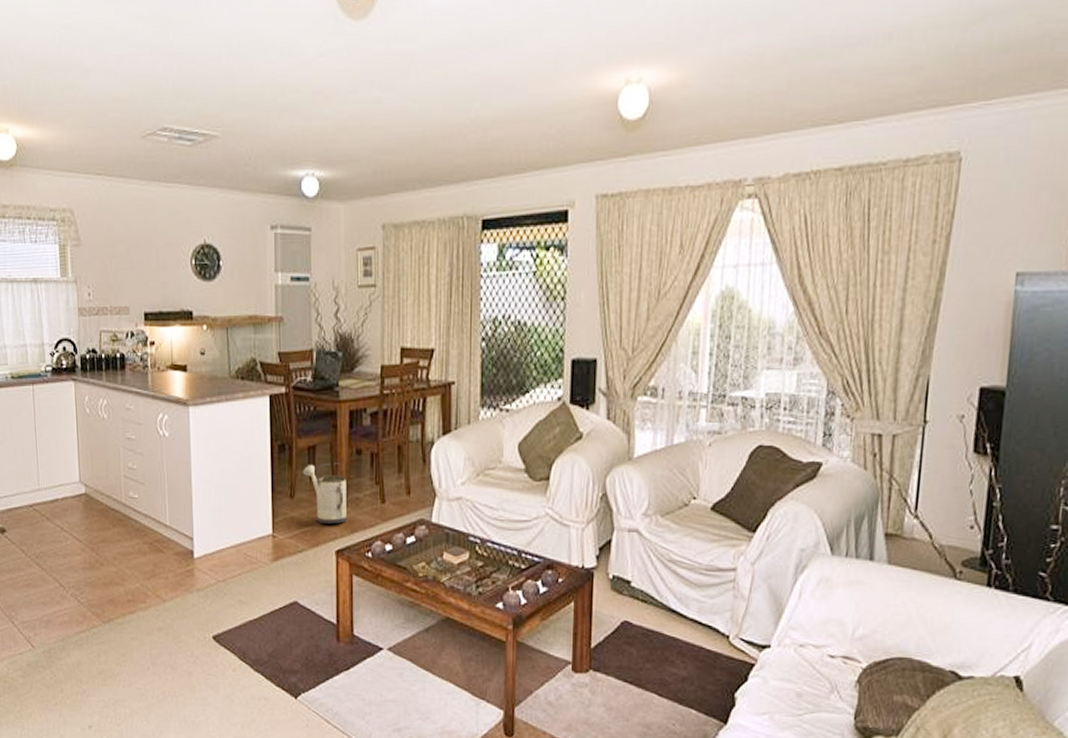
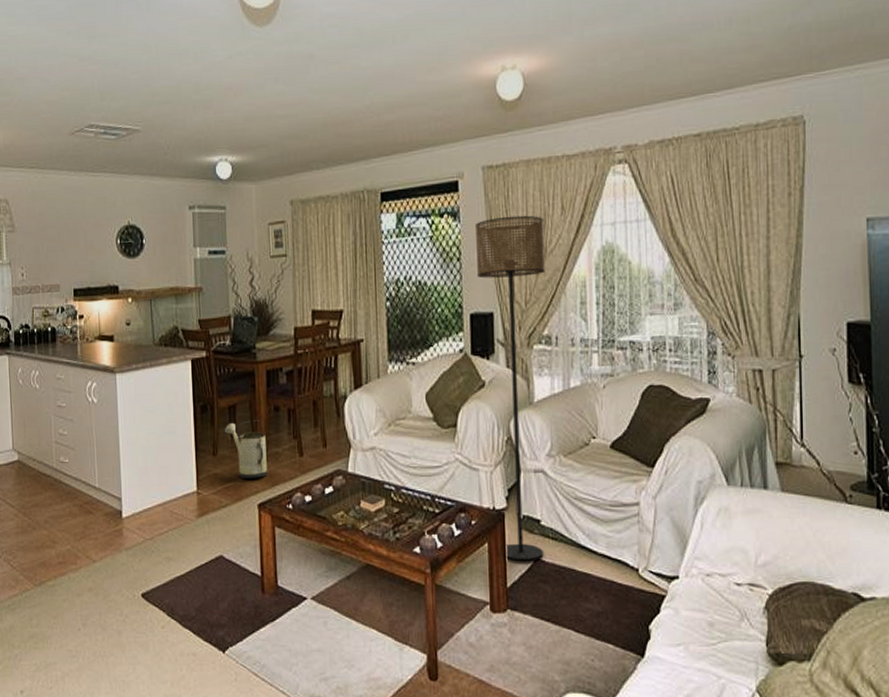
floor lamp: none [583,252,659,622] -> present [474,215,545,561]

